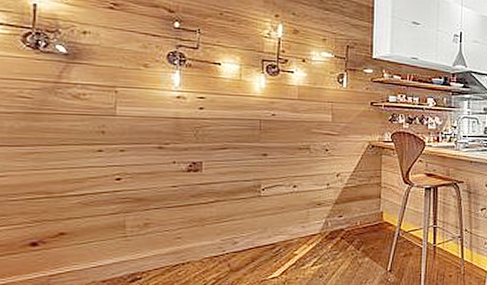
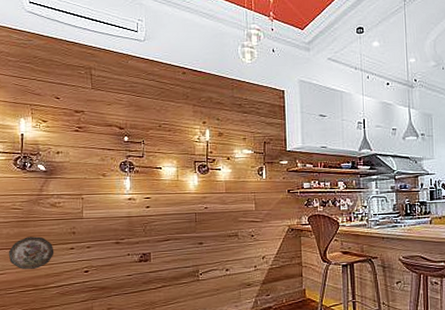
decorative plate: none [11,133,76,172] -> present [8,236,54,269]

